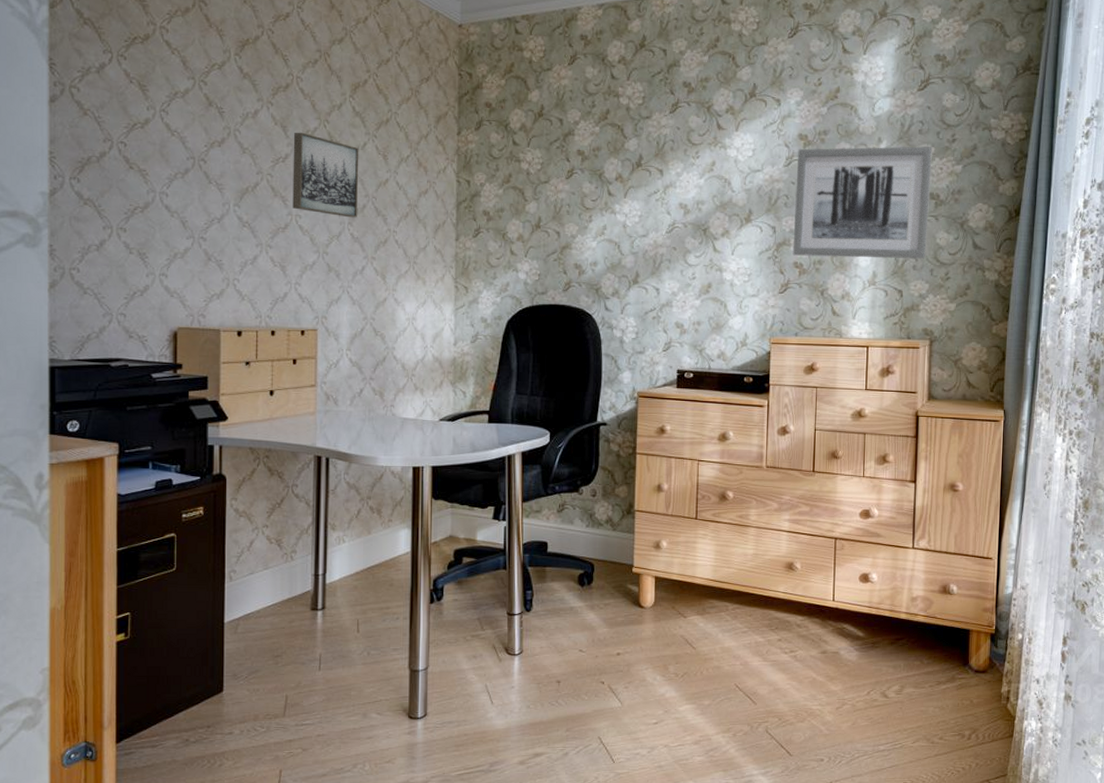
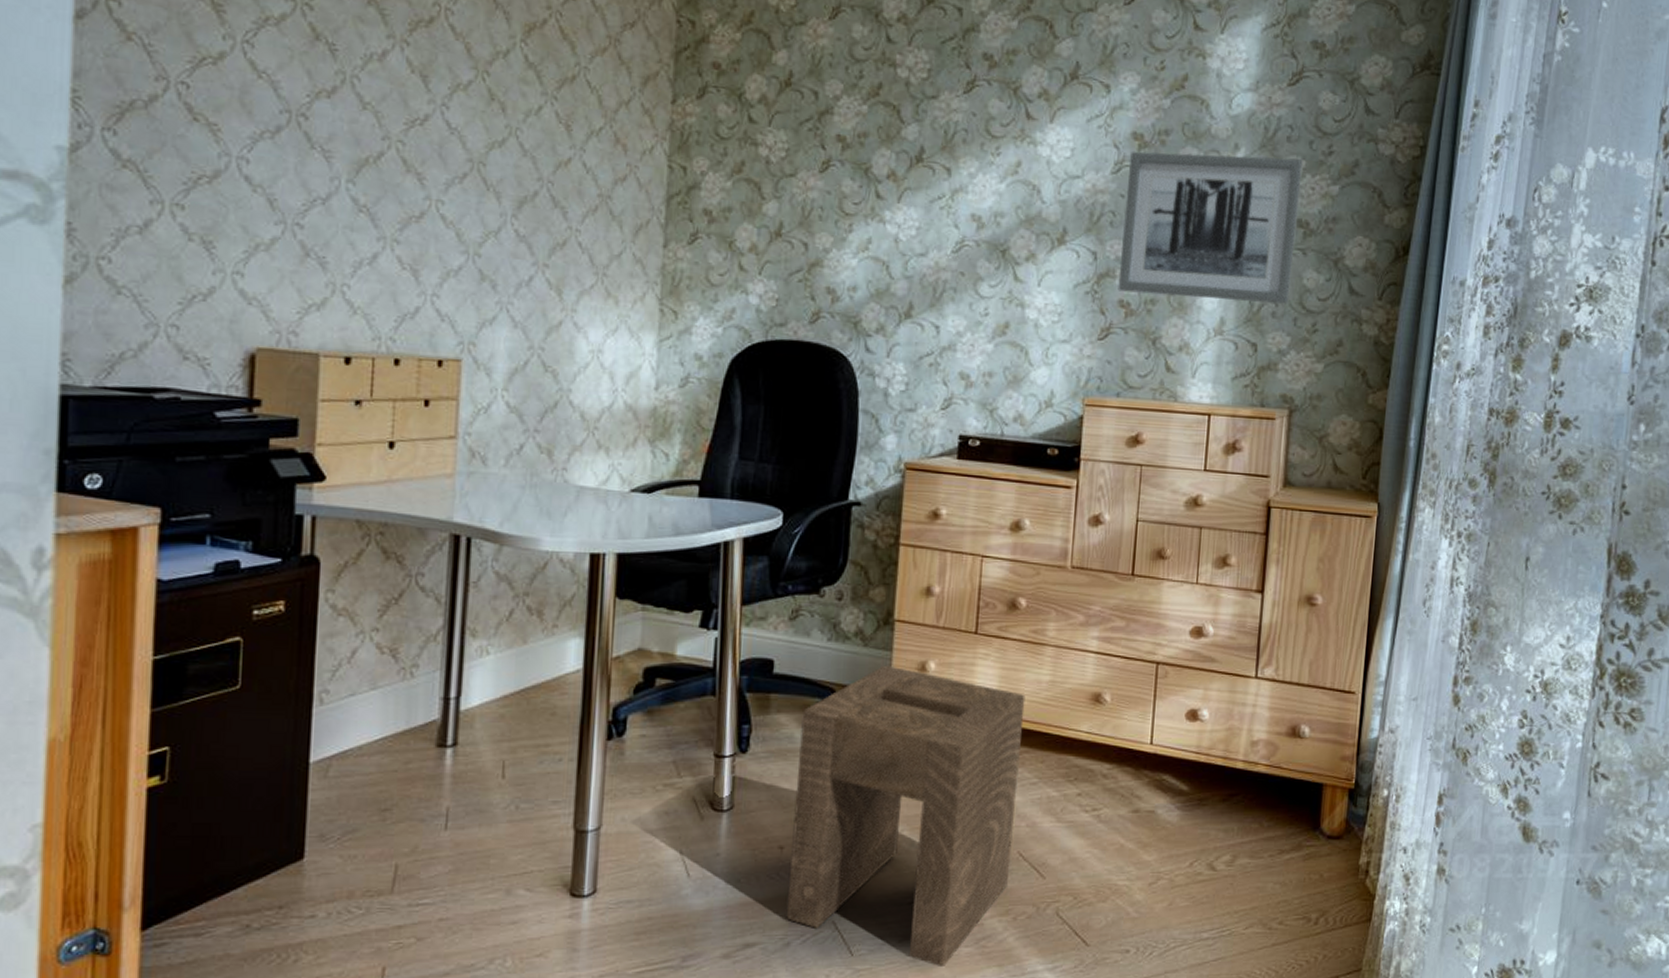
wall art: present [292,132,359,218] -> none [432,84,532,209]
stool: none [564,544,736,771] -> present [786,665,1026,966]

